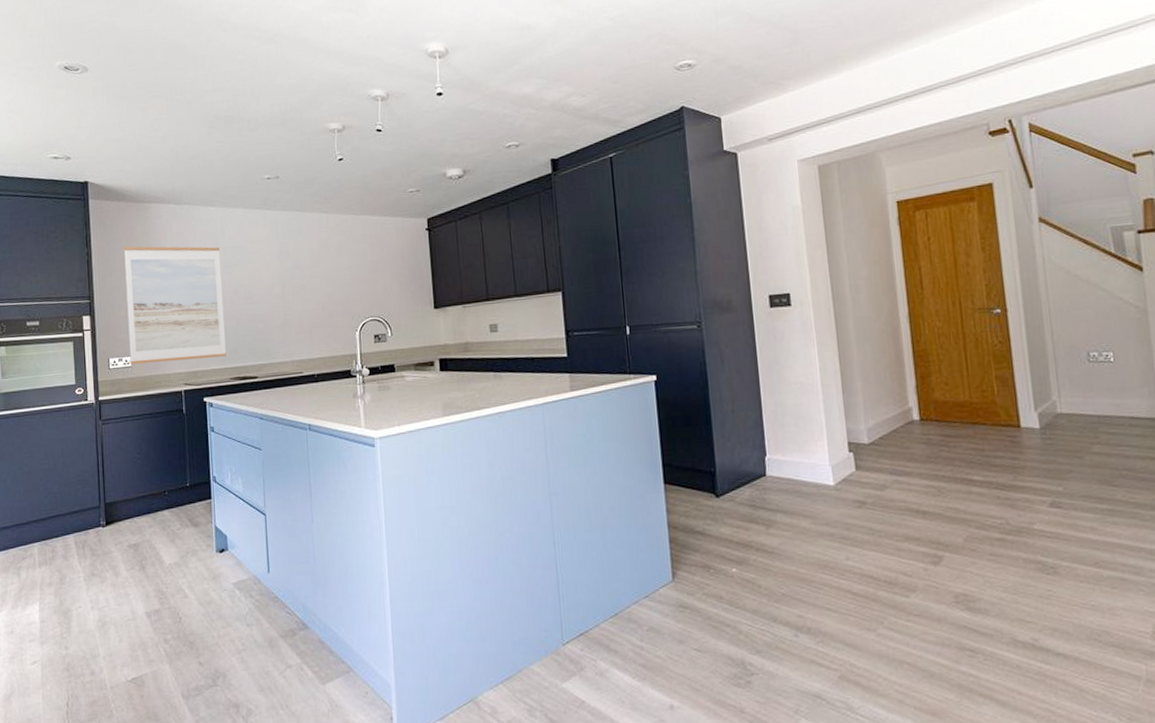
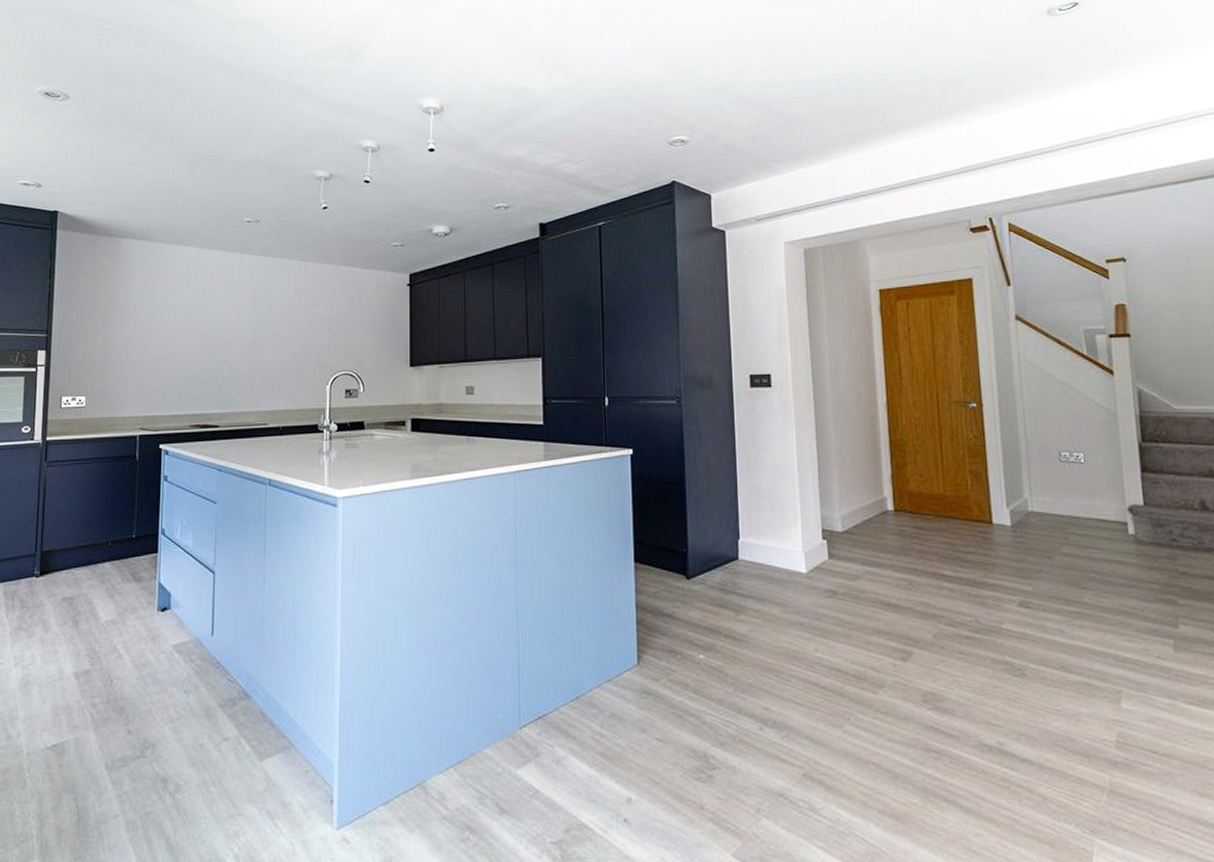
wall art: present [124,246,226,365] -> none [84,281,191,405]

